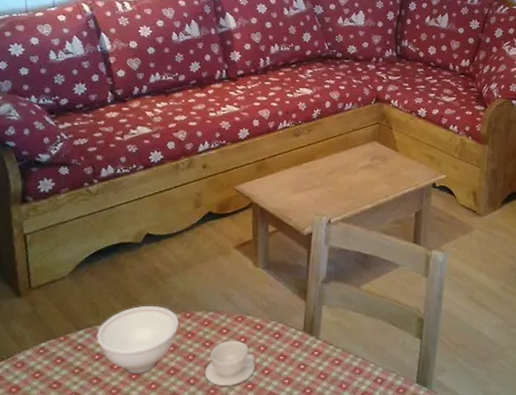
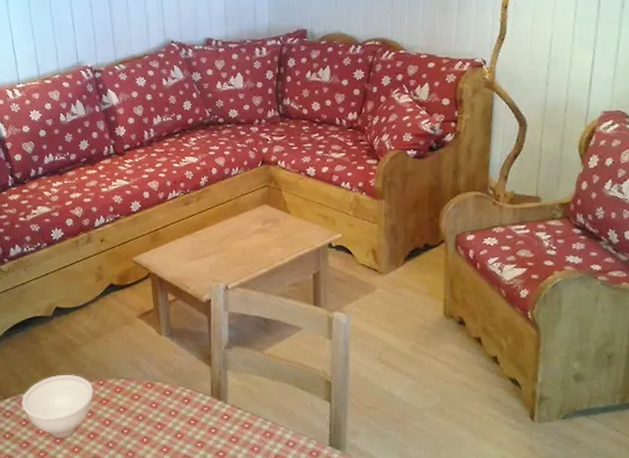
teacup: present [204,340,255,386] -> none [121,406,168,449]

